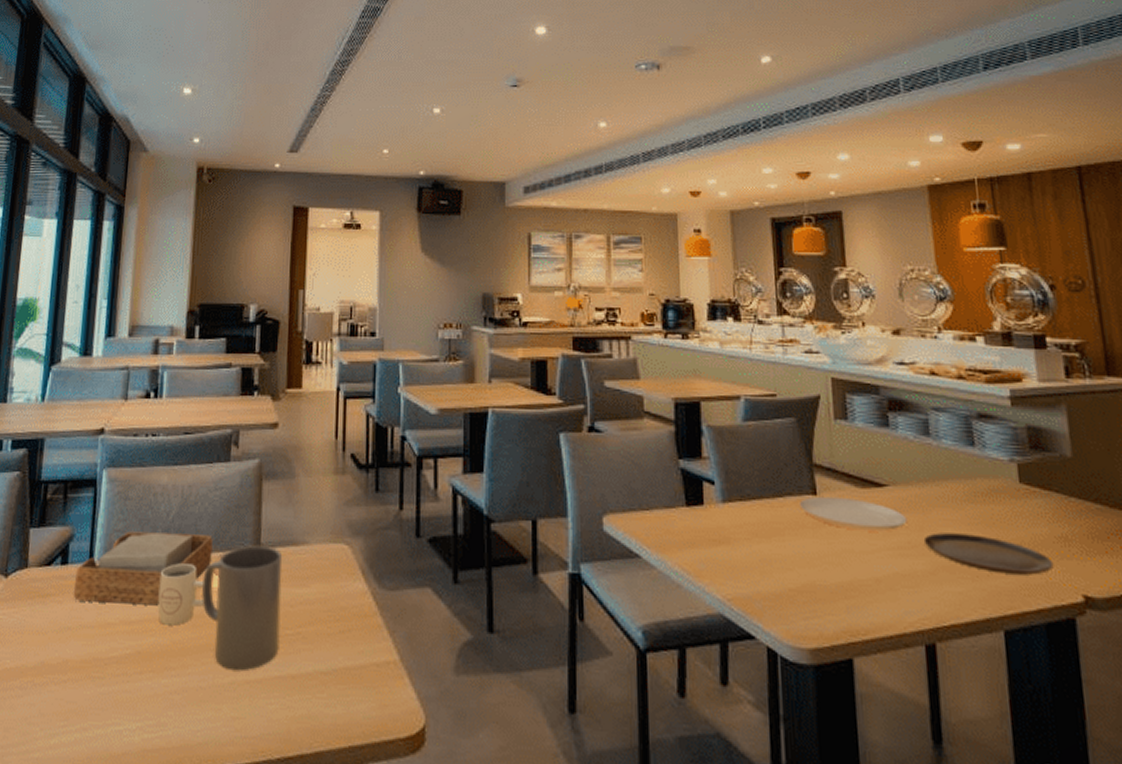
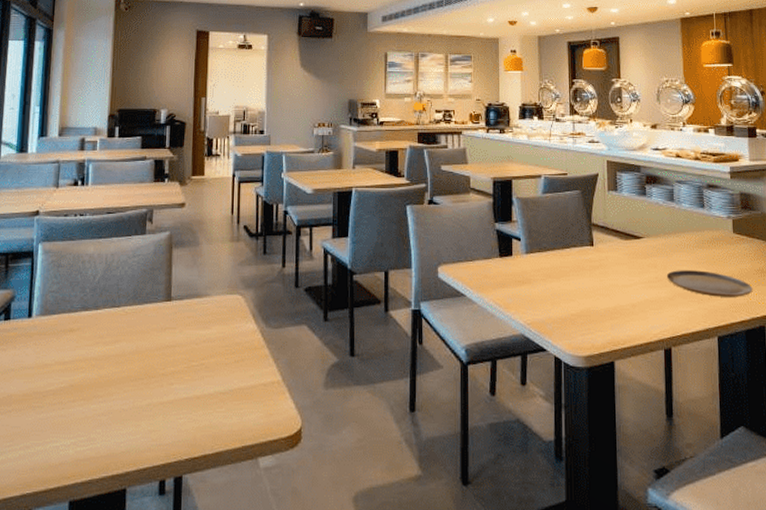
napkin holder: present [73,531,213,606] -> none [15,292,132,349]
mug: present [157,563,205,626] -> none [87,315,126,363]
cup: present [202,545,283,670] -> none [123,299,189,394]
plate: present [800,496,907,532] -> none [581,247,656,271]

